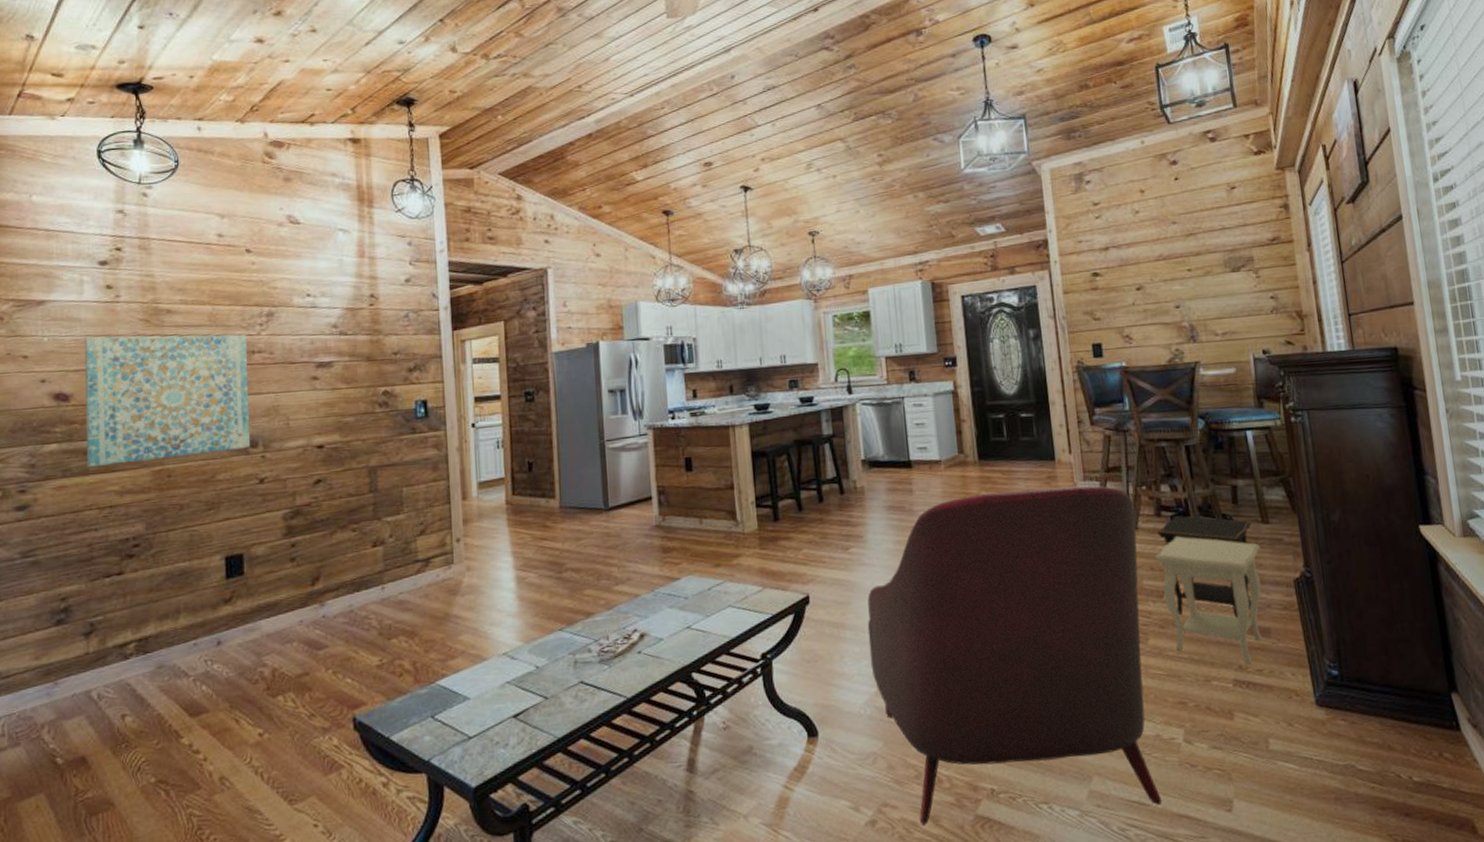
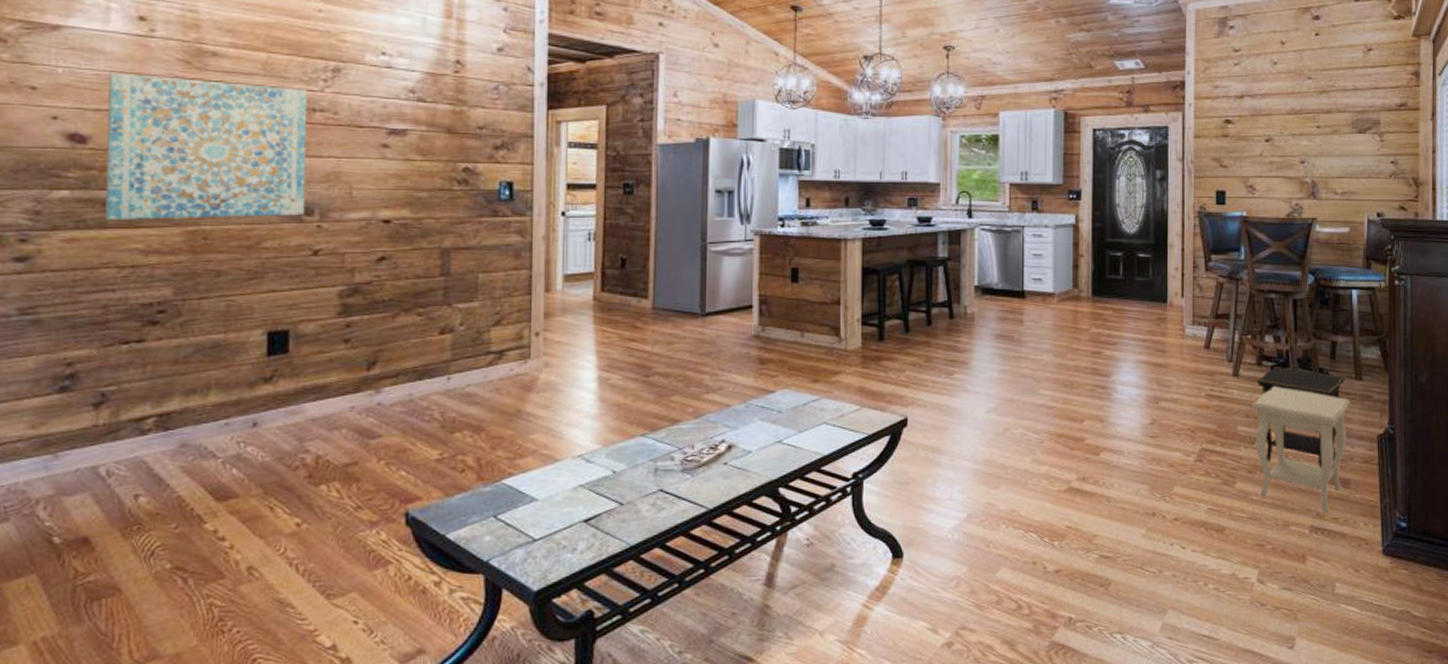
armchair: present [867,485,1163,825] -> none [963,329,1238,649]

